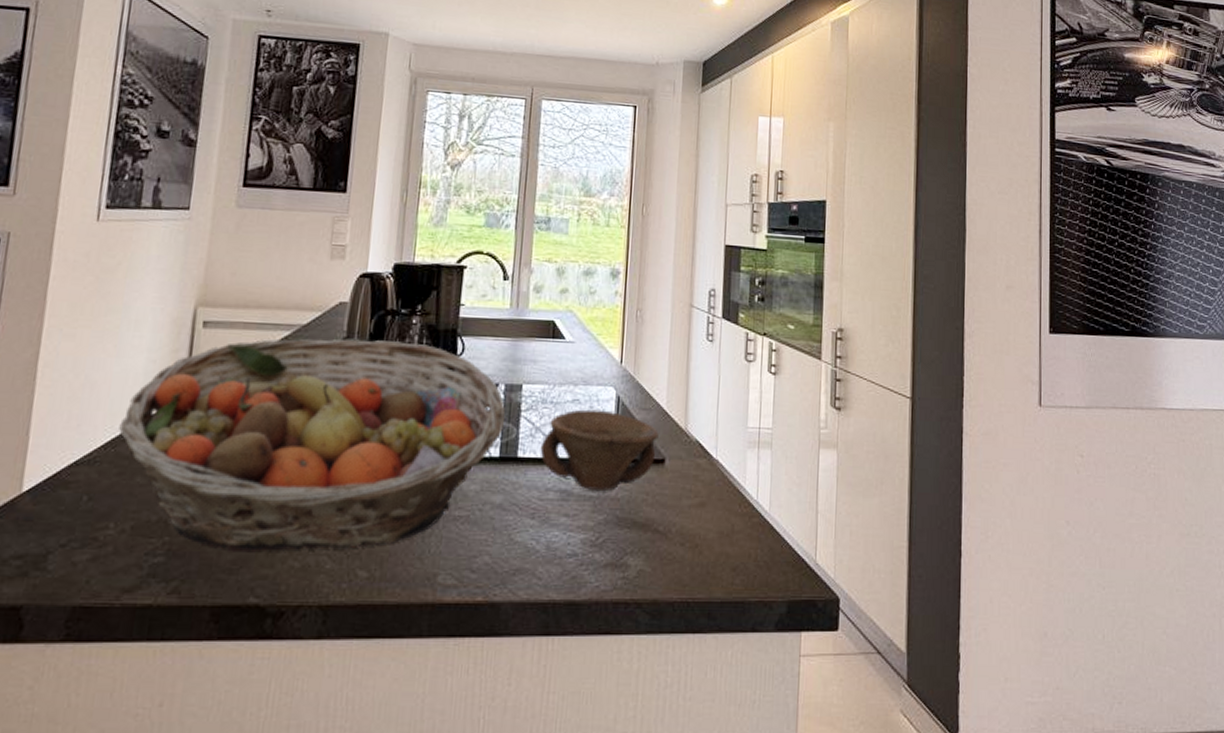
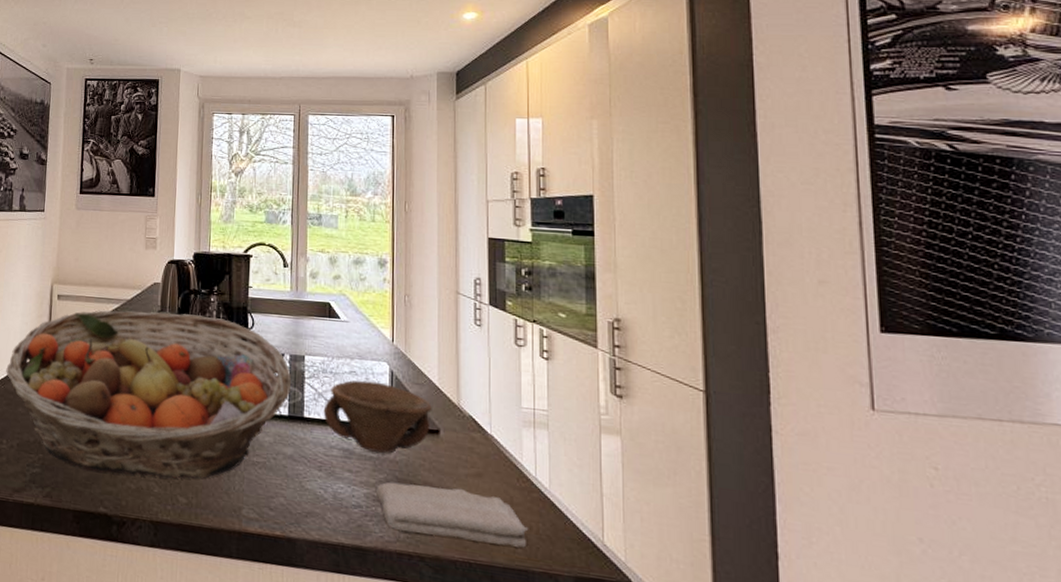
washcloth: none [594,521,748,578] -> present [376,482,529,548]

